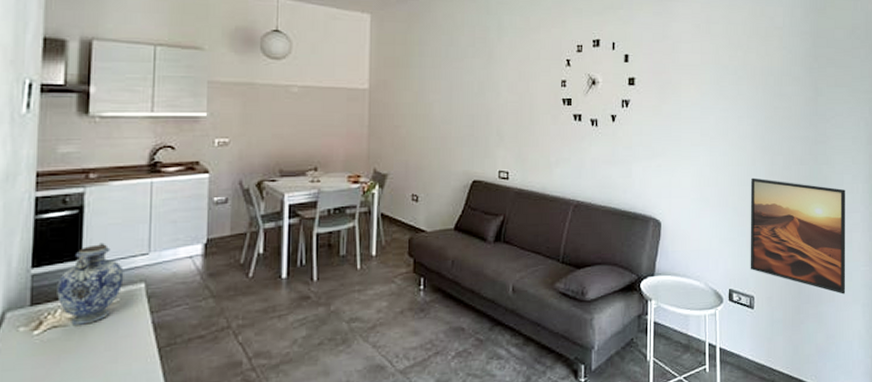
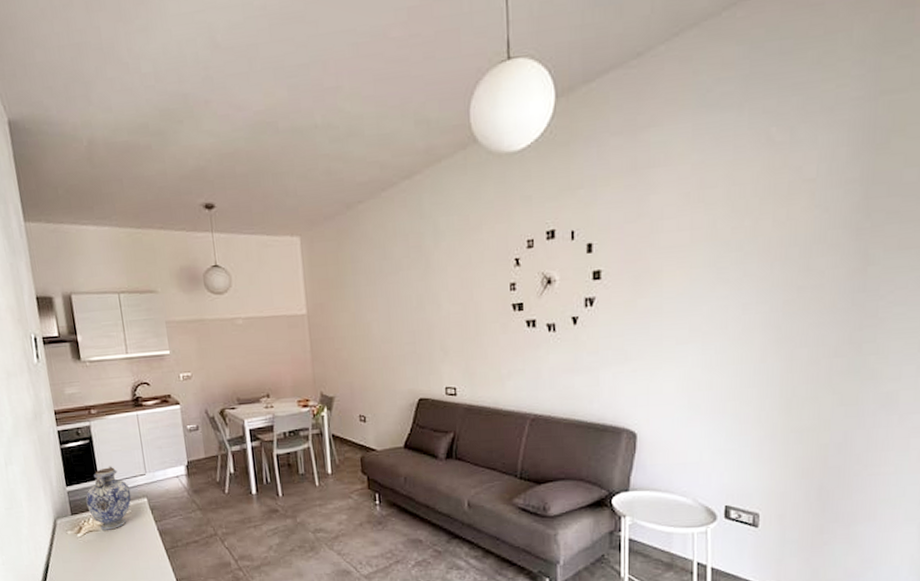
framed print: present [750,177,846,295] -> none [754,377,904,513]

